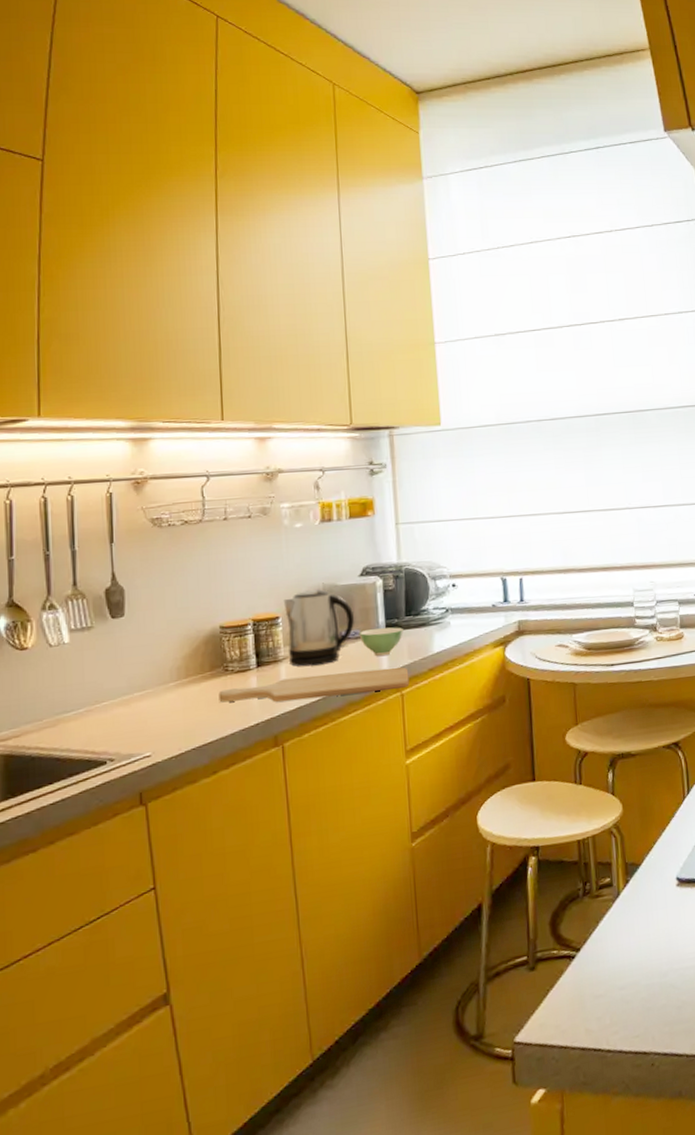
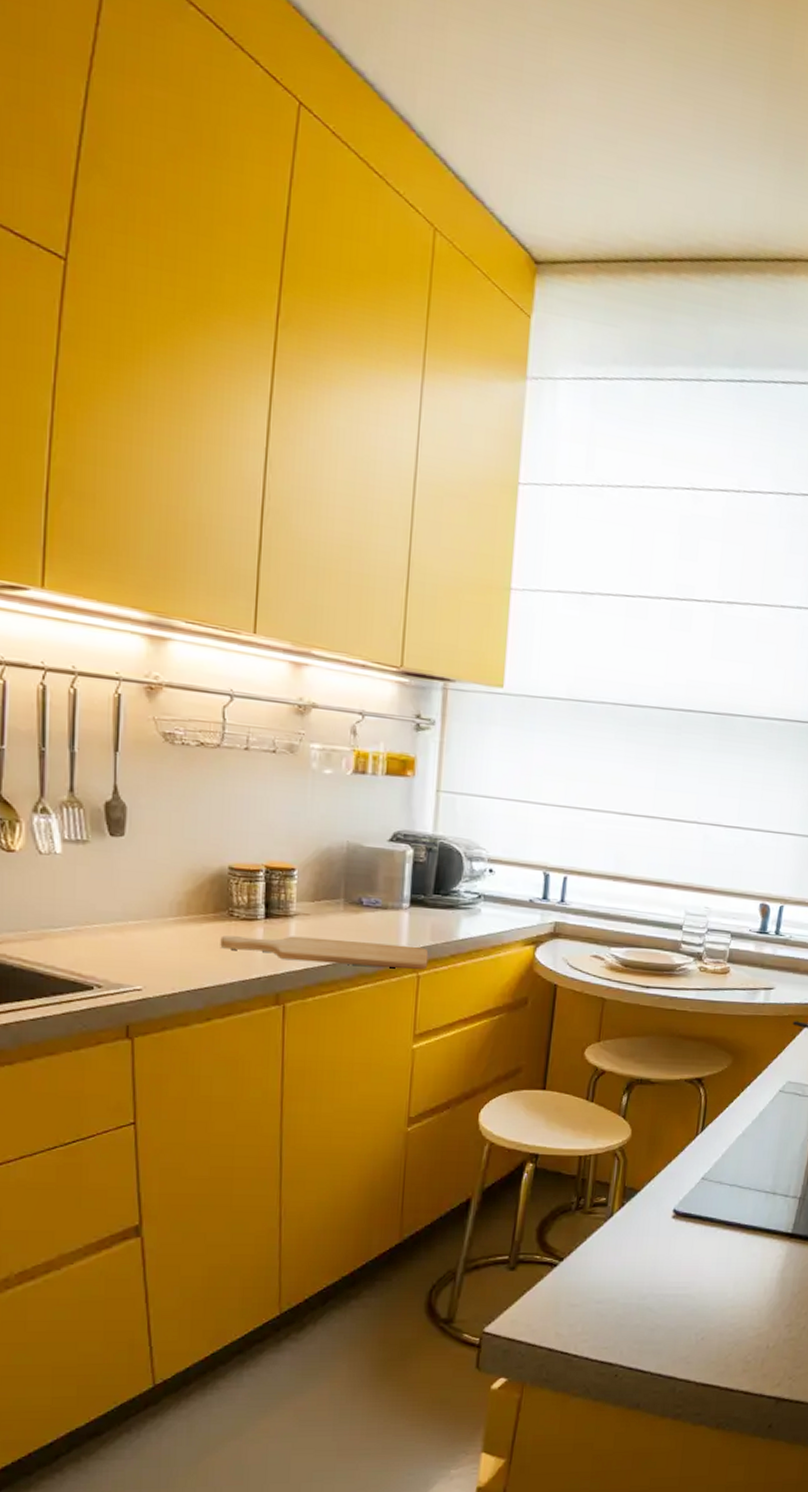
kettle: present [283,589,355,666] -> none [300,846,378,928]
bowl: present [359,627,403,657] -> none [380,900,429,933]

